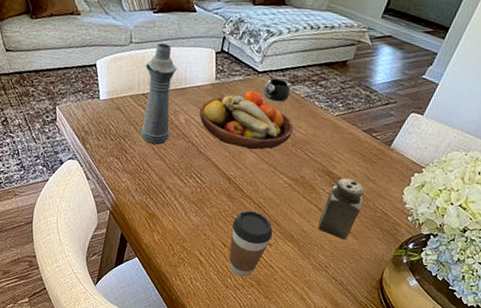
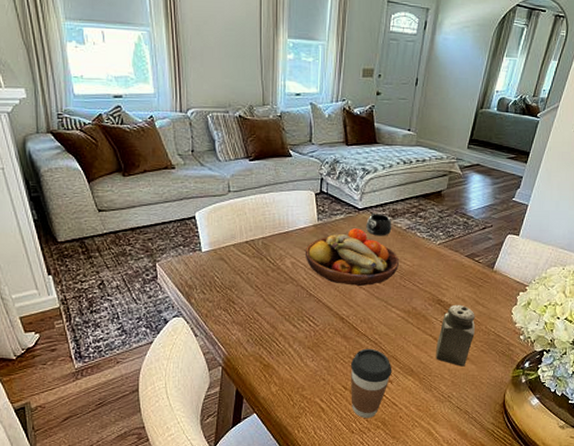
bottle: present [140,43,177,145] -> none [246,190,278,291]

